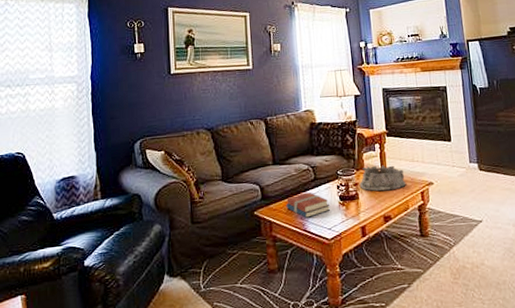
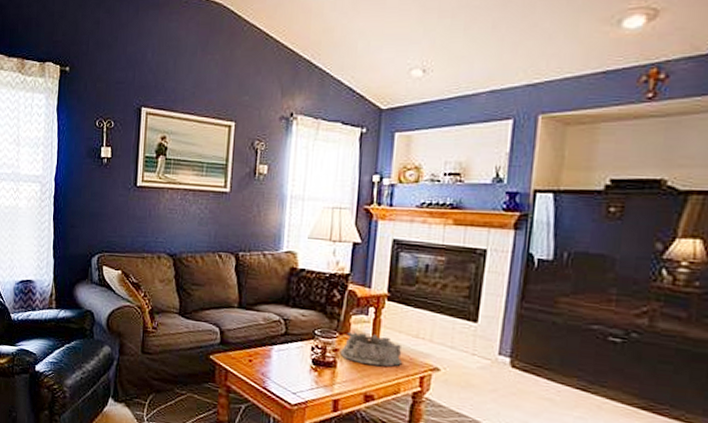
books: present [286,192,330,218] -> none [246,346,298,376]

